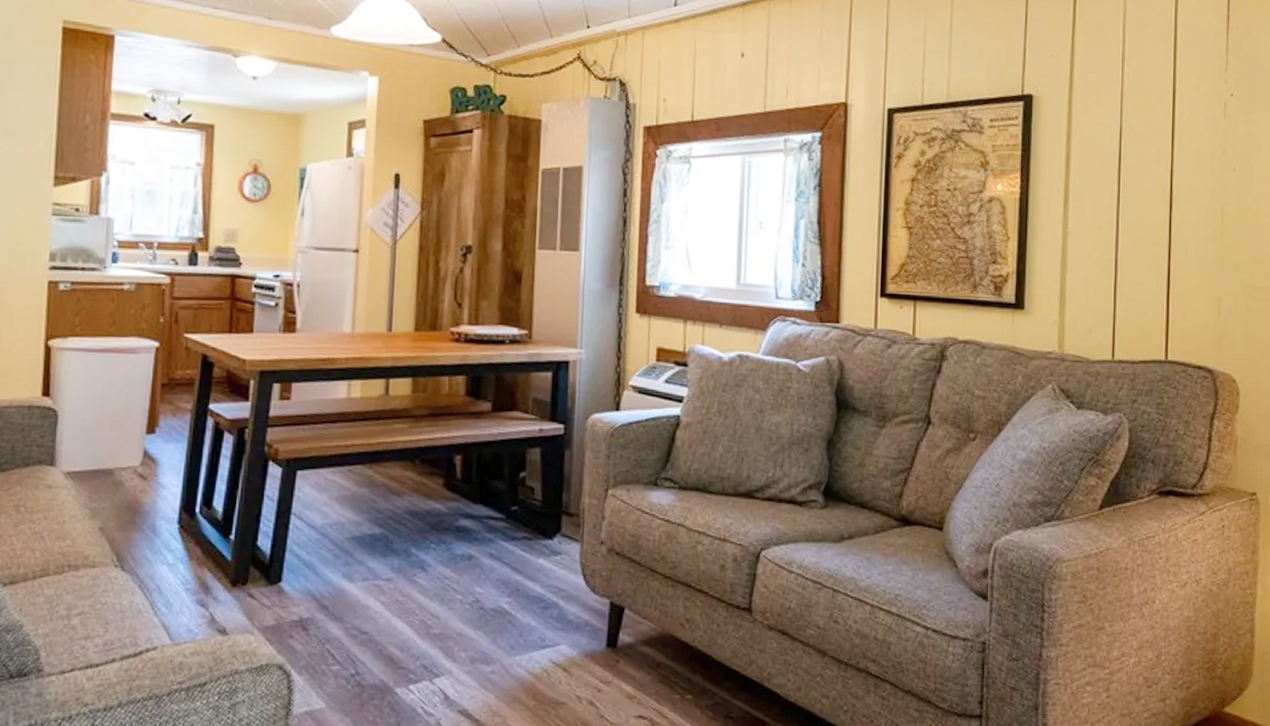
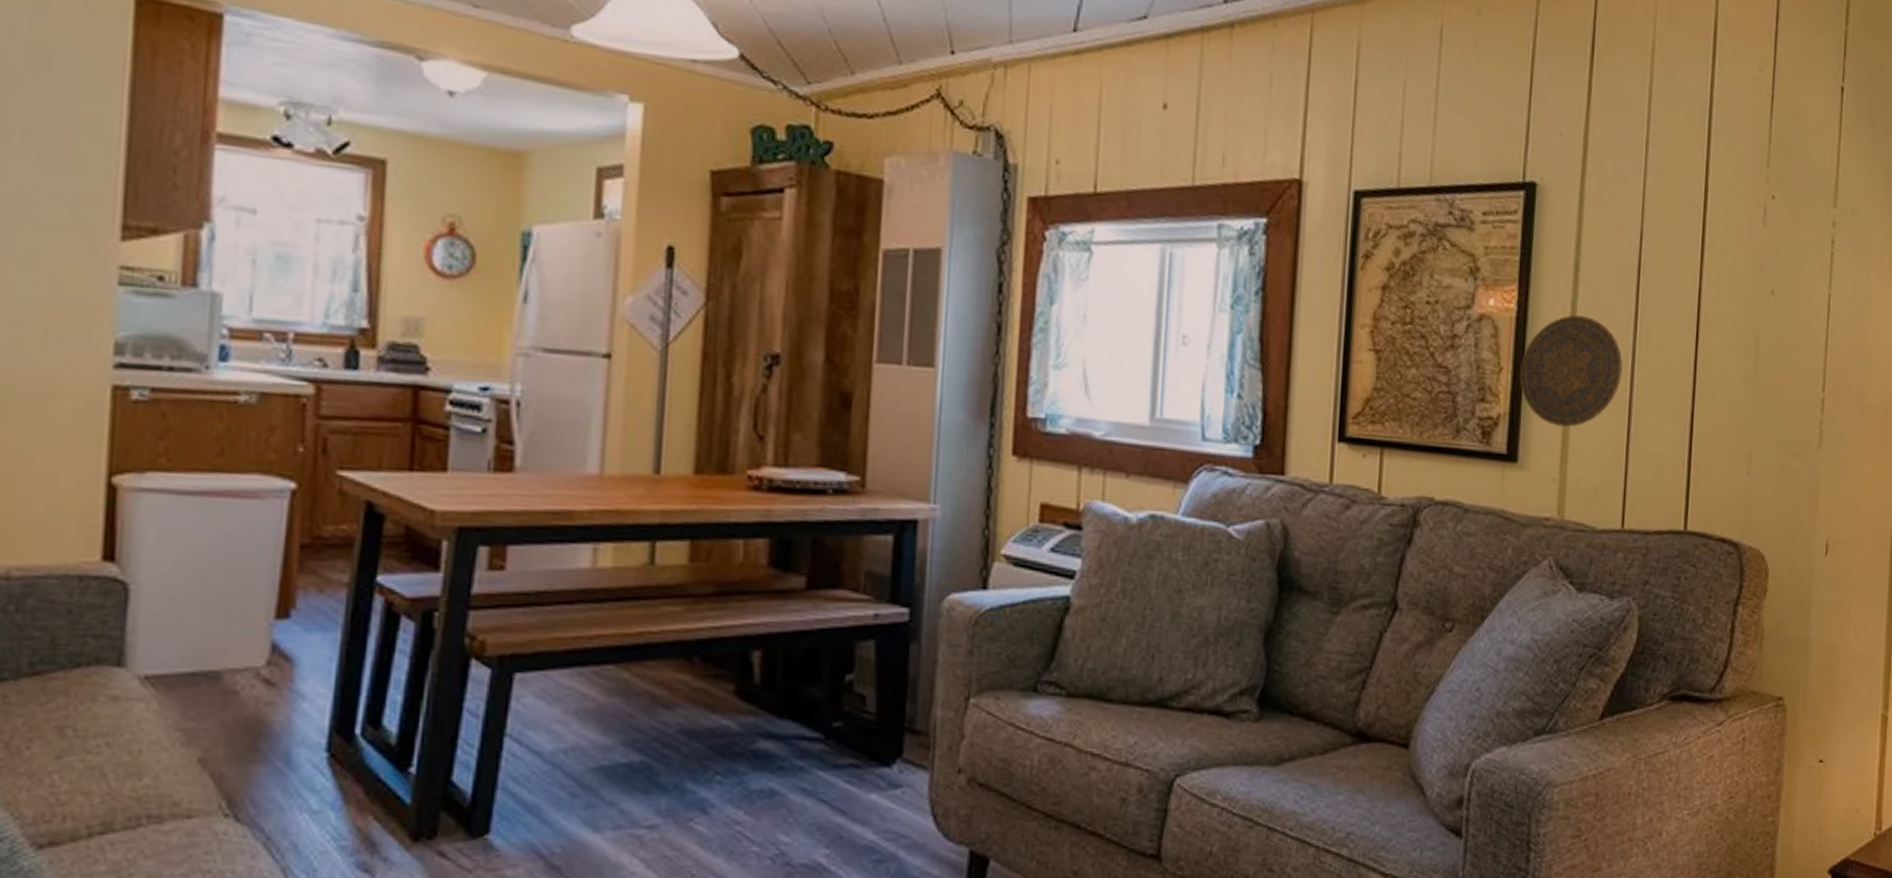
decorative plate: none [1024,194,1109,282] -> present [1519,315,1623,428]

